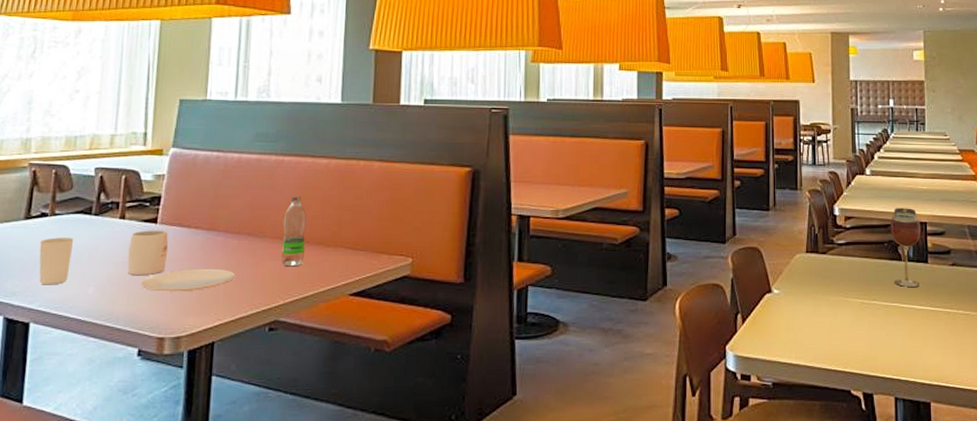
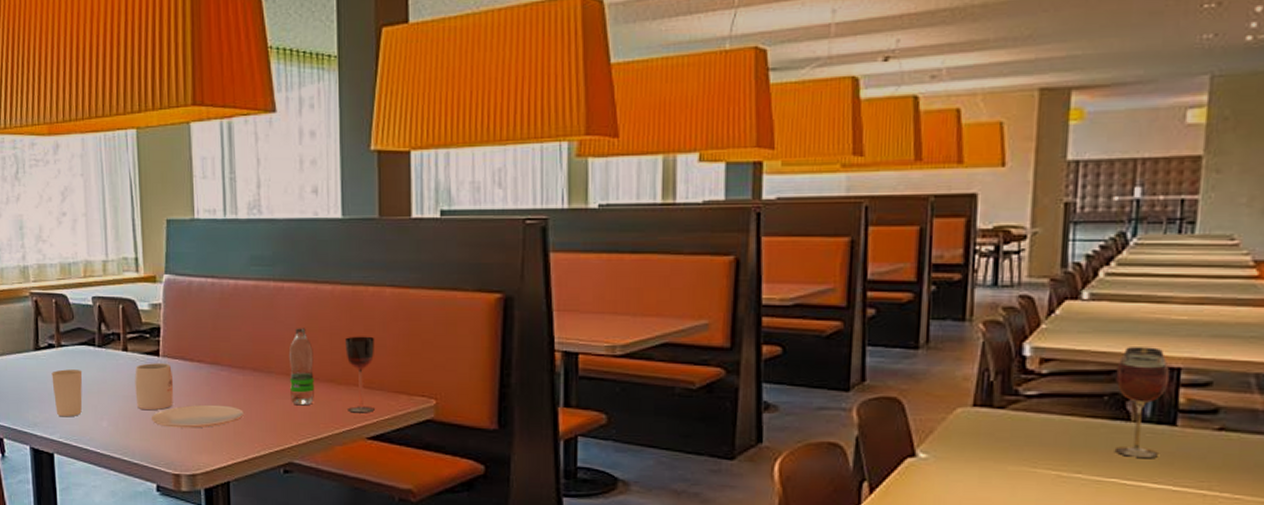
wineglass: none [334,203,363,272] -> present [345,336,375,413]

